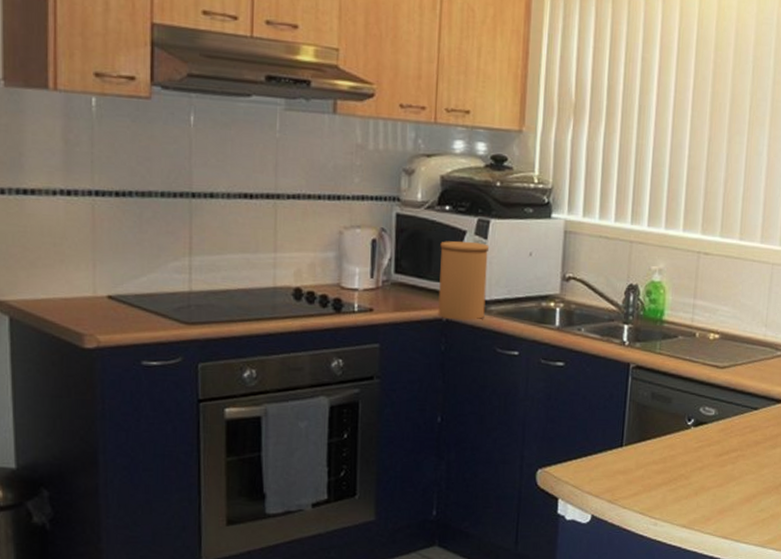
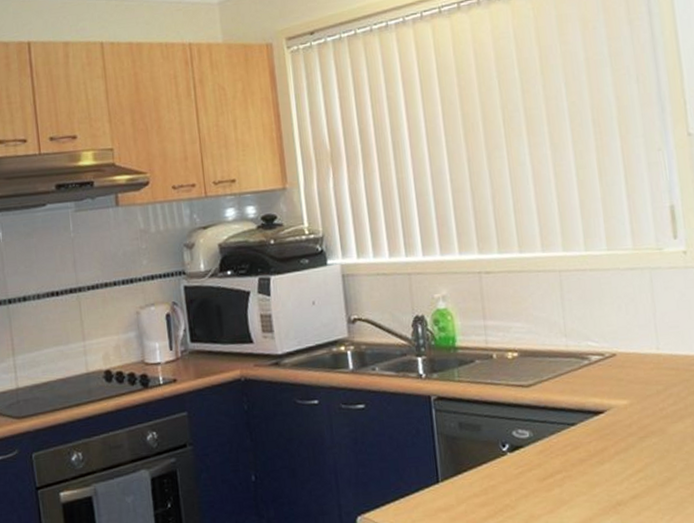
canister: present [438,241,490,321] -> none [228,300,280,379]

